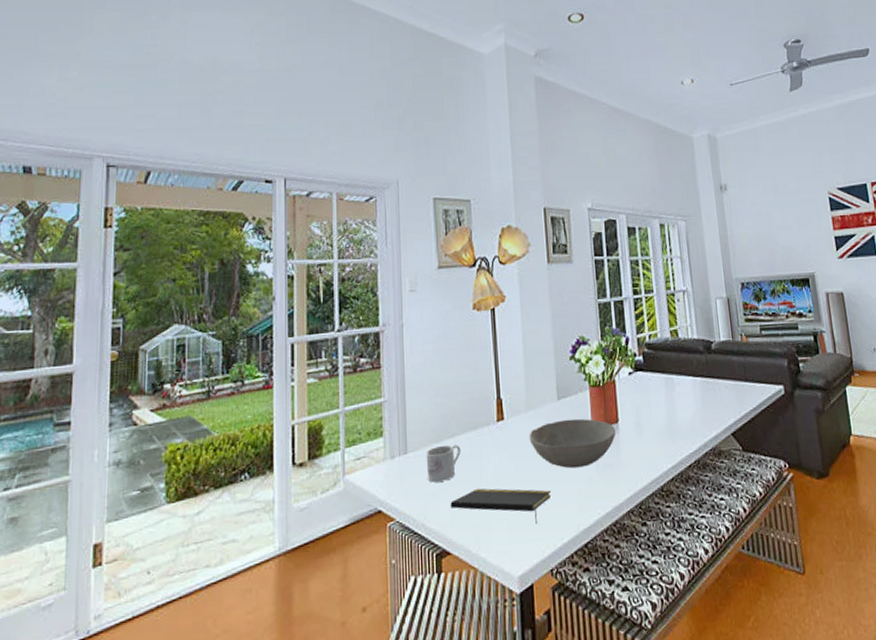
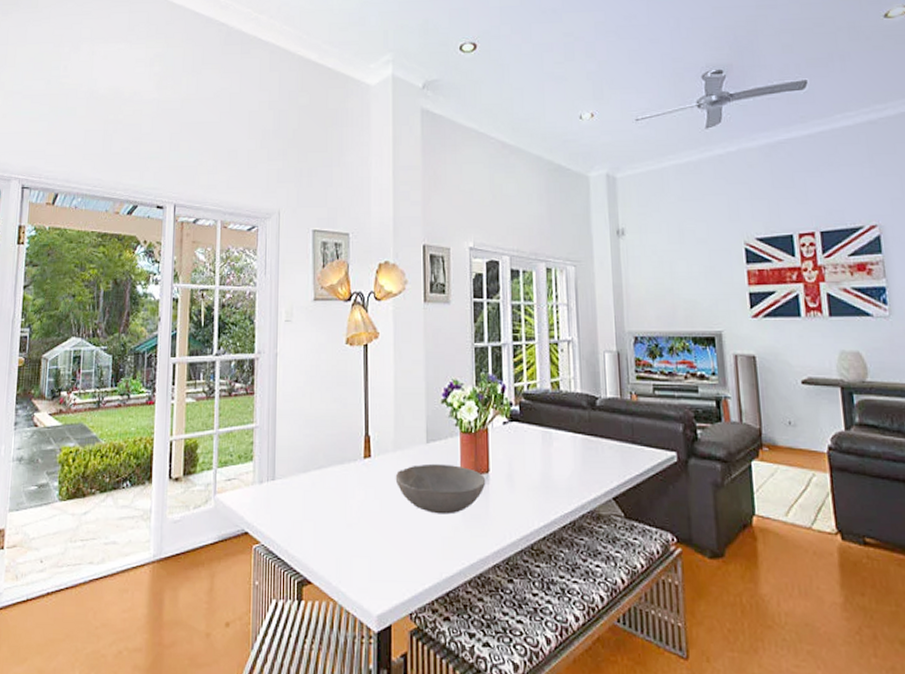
mug: present [426,445,461,482] -> none [292,477,326,511]
notepad: present [450,488,552,525] -> none [314,522,415,566]

